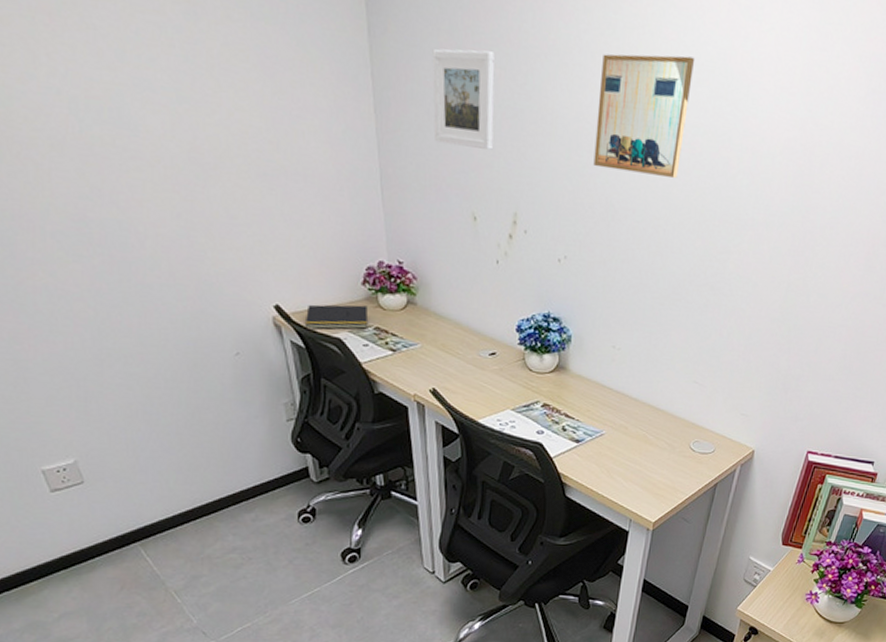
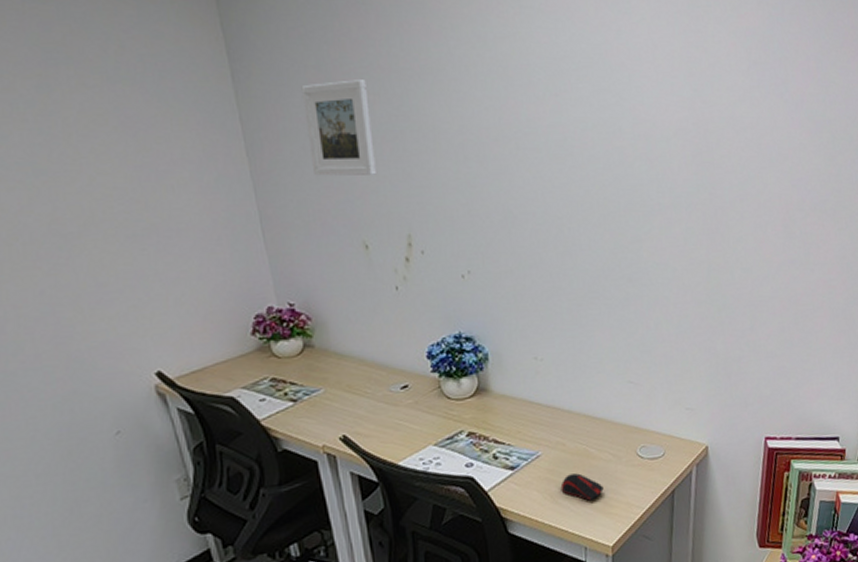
notepad: present [304,304,368,329] -> none [191,357,262,393]
wall art: present [593,53,695,179] -> none [477,56,574,176]
computer mouse: none [617,455,655,480] -> present [560,473,604,501]

